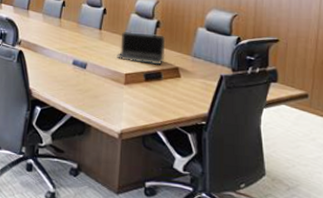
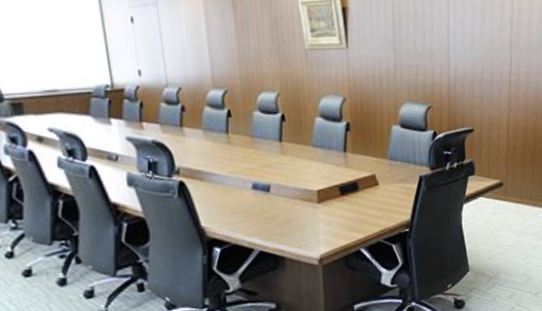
laptop: present [117,31,166,65] -> none [304,138,360,176]

